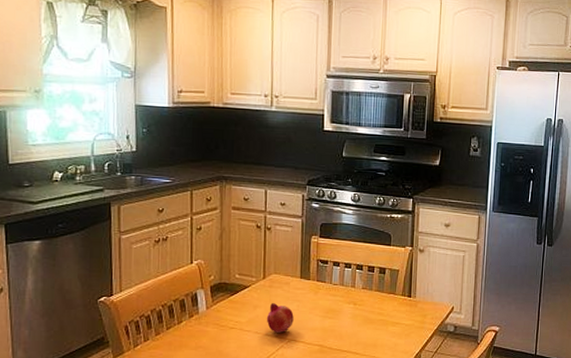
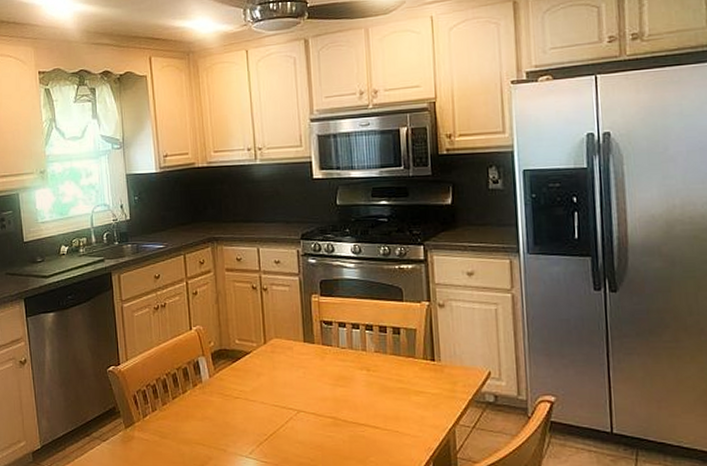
fruit: present [266,303,294,333] -> none [271,370,301,403]

